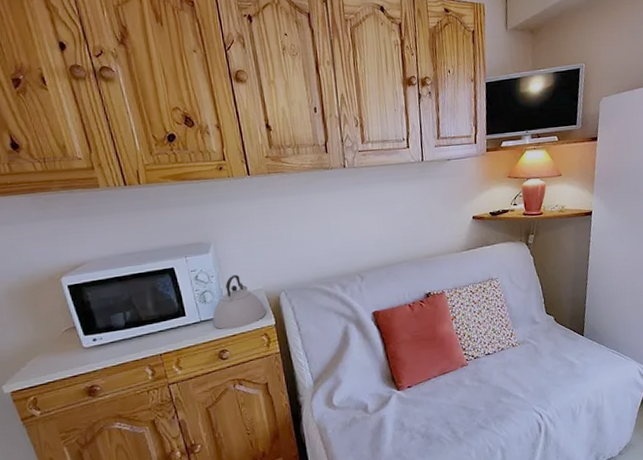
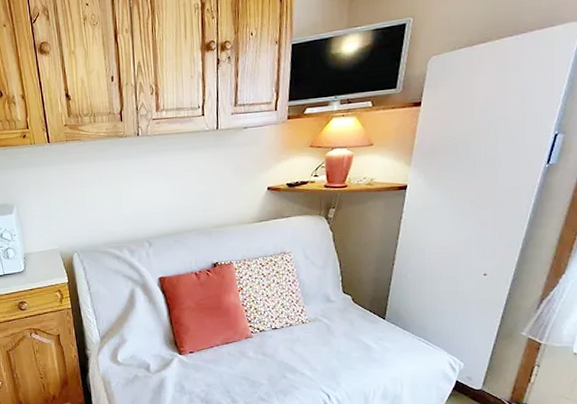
kettle: present [212,274,267,330] -> none [14,234,61,284]

